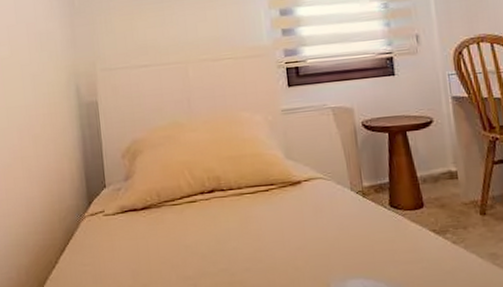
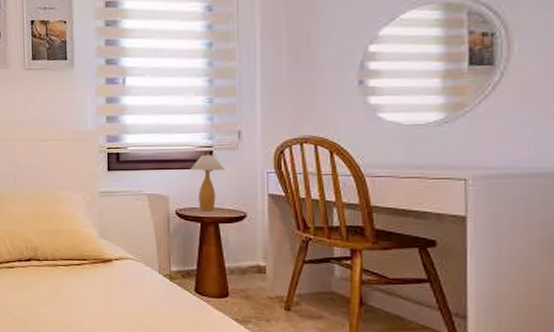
table lamp: none [372,58,407,120] -> present [190,152,225,211]

